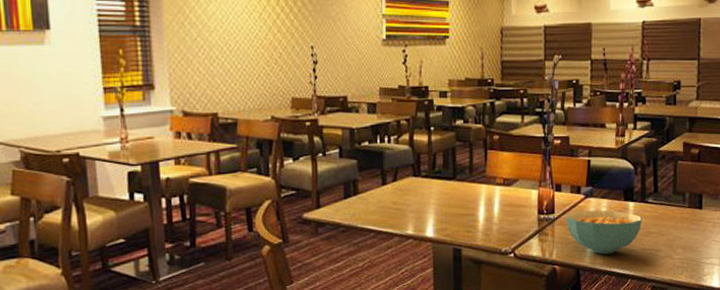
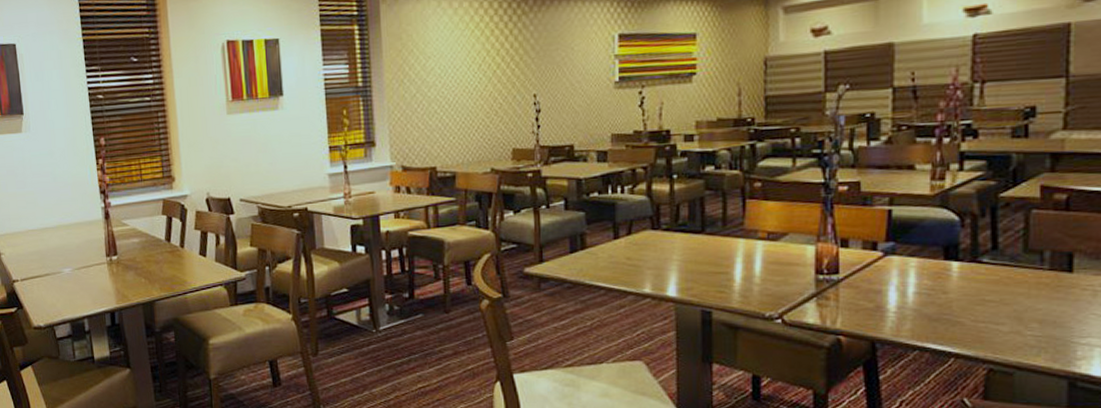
cereal bowl: present [566,210,643,255] -> none [856,270,973,326]

